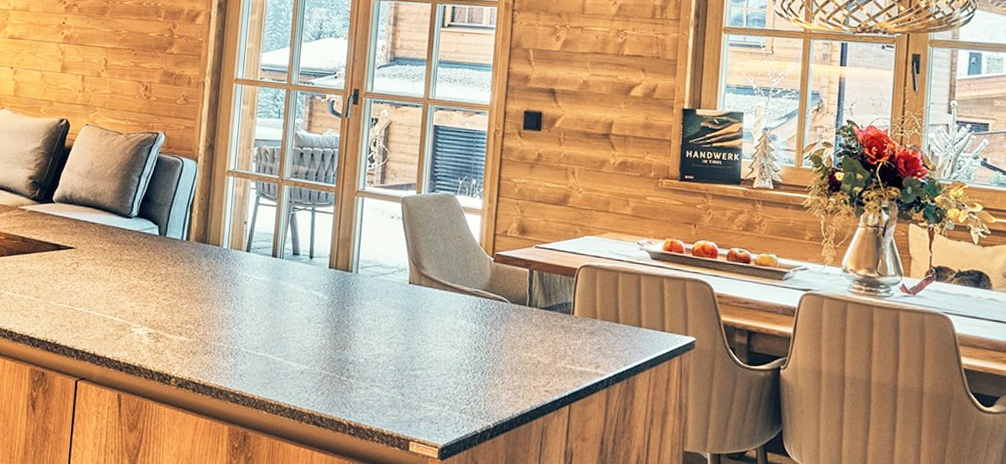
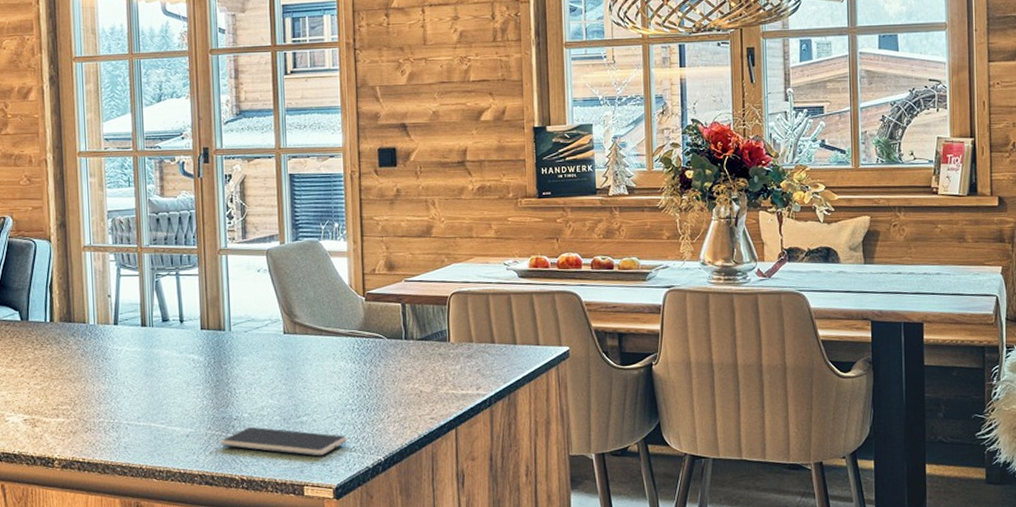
smartphone: none [334,372,459,414] -> present [221,426,347,457]

